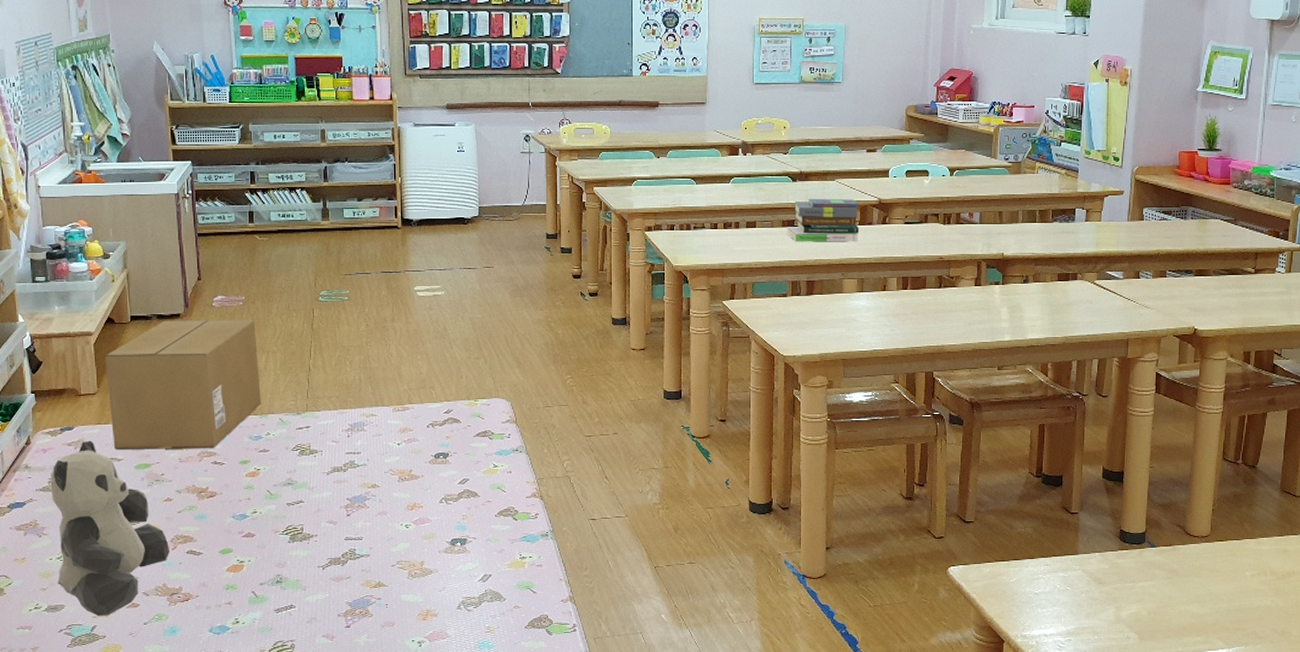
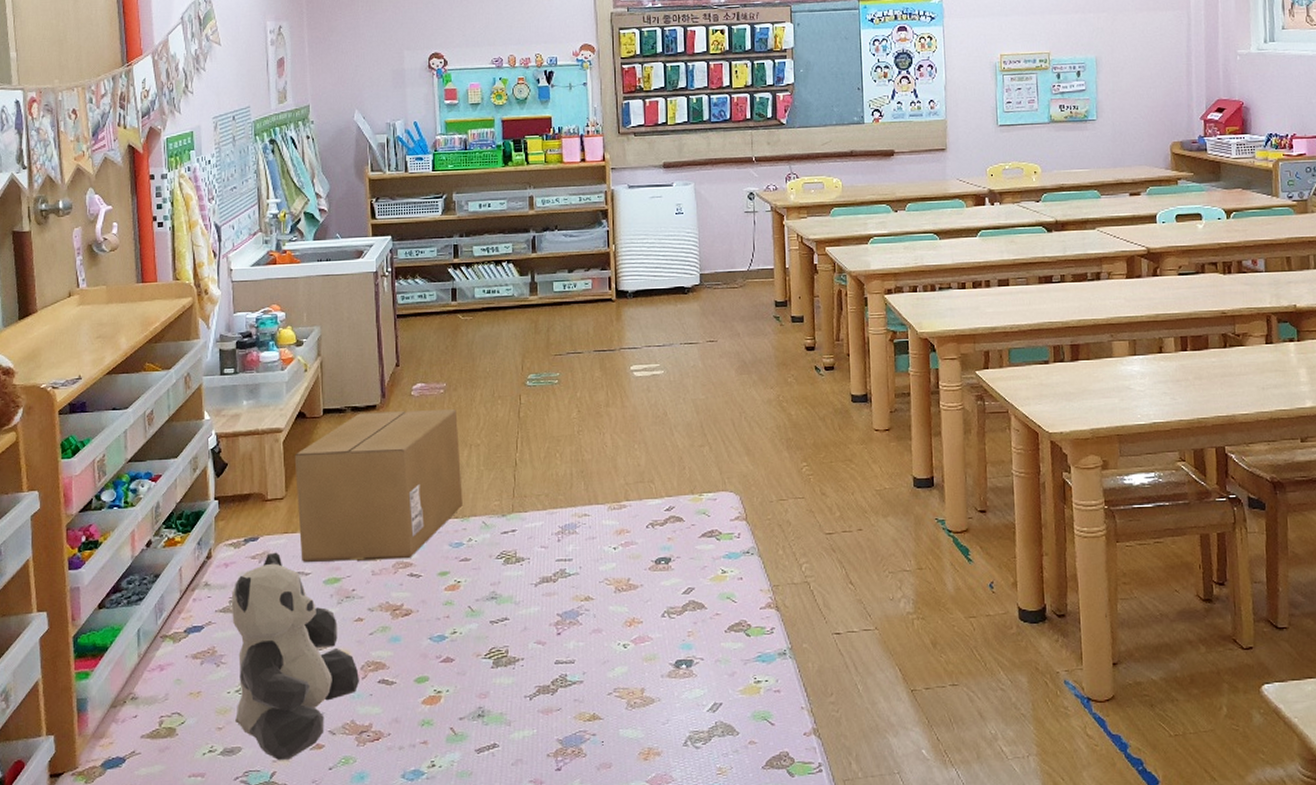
books: present [787,198,859,242] -> none [1044,249,1127,301]

